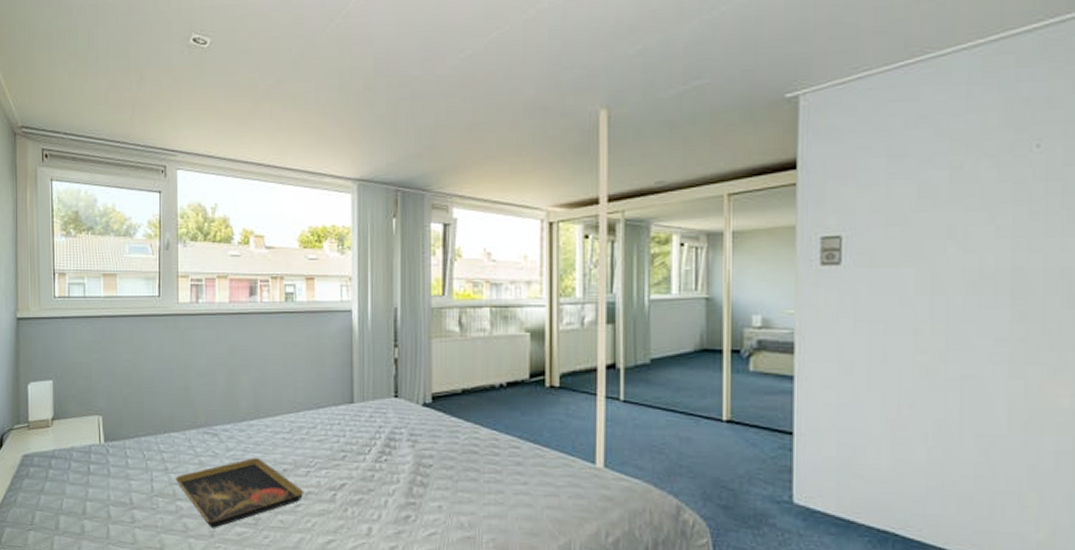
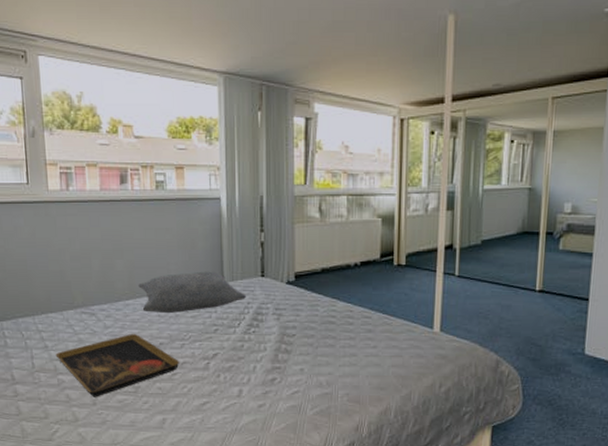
pillow: none [263,390,379,436] -> present [138,271,247,313]

